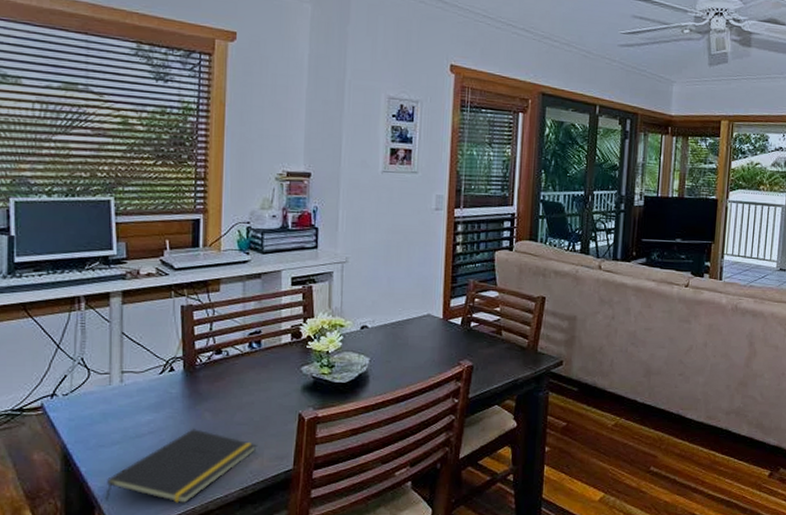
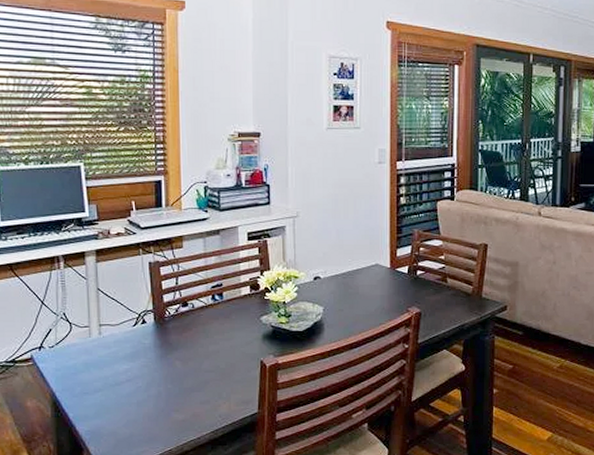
notepad: present [105,429,257,504] -> none [92,376,224,446]

